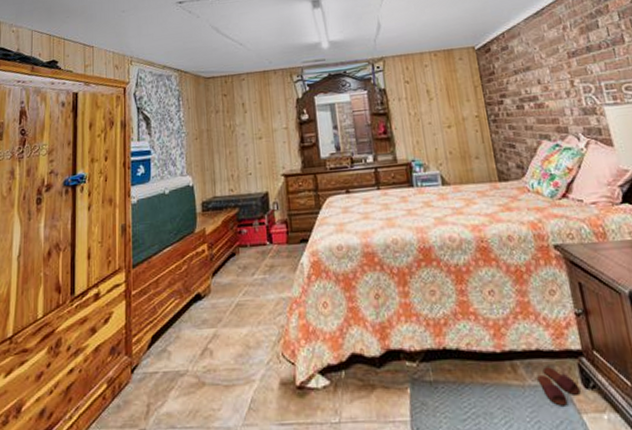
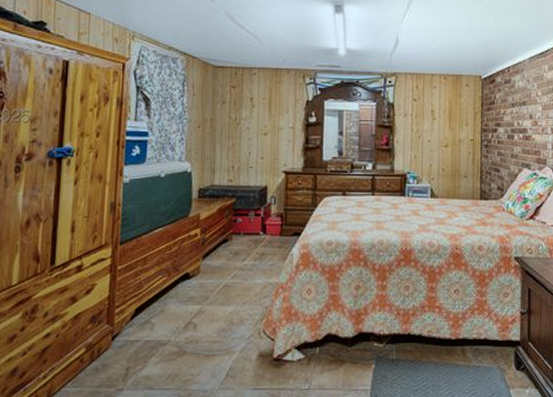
slippers: present [537,367,581,406] -> none [481,352,512,383]

